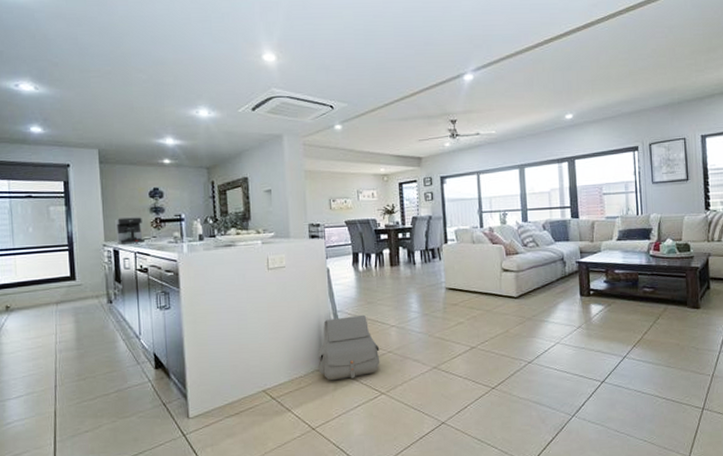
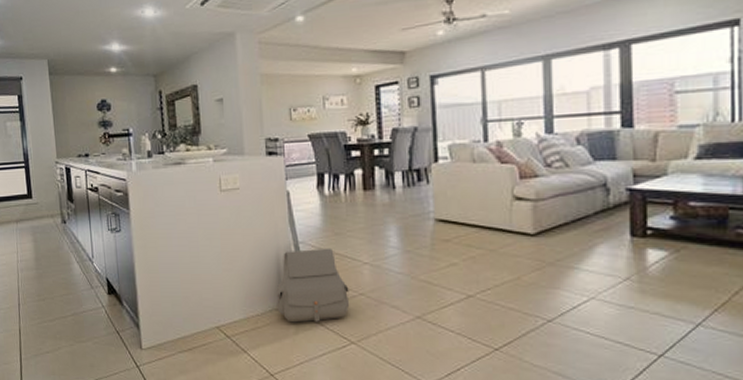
coffee maker: present [115,217,146,245] -> none [66,132,95,162]

